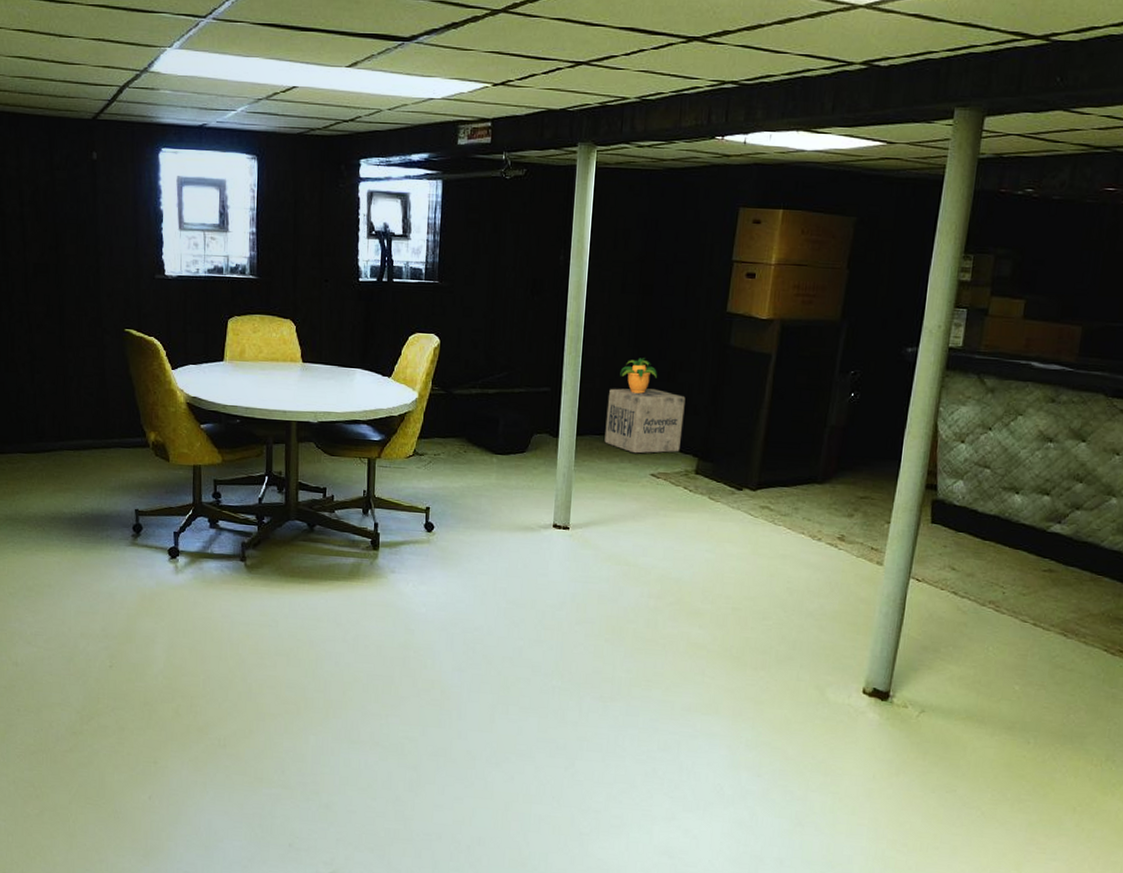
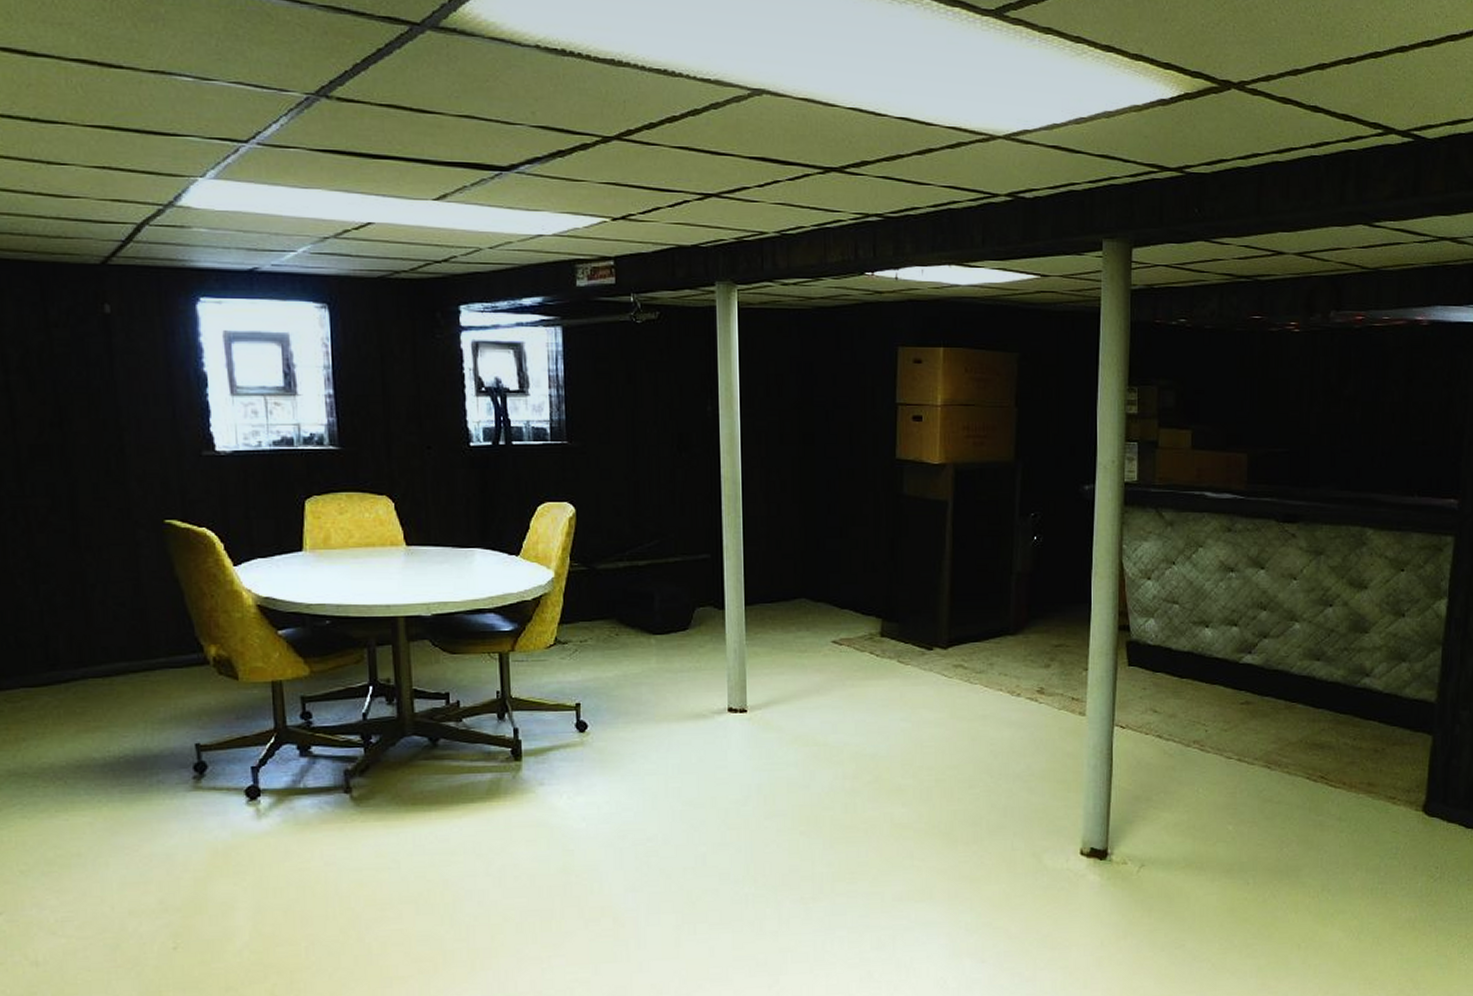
cardboard box: present [604,388,686,454] -> none [776,547,862,620]
potted plant: present [620,358,657,394] -> none [787,514,828,553]

